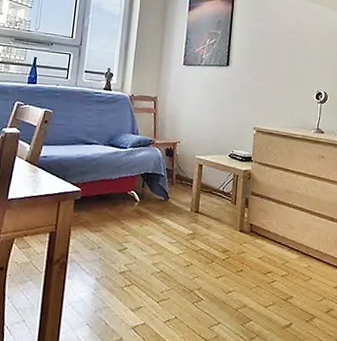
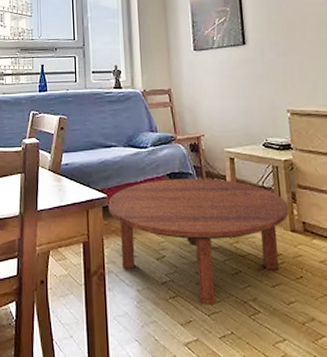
coffee table: none [80,178,241,293] -> present [108,178,289,305]

